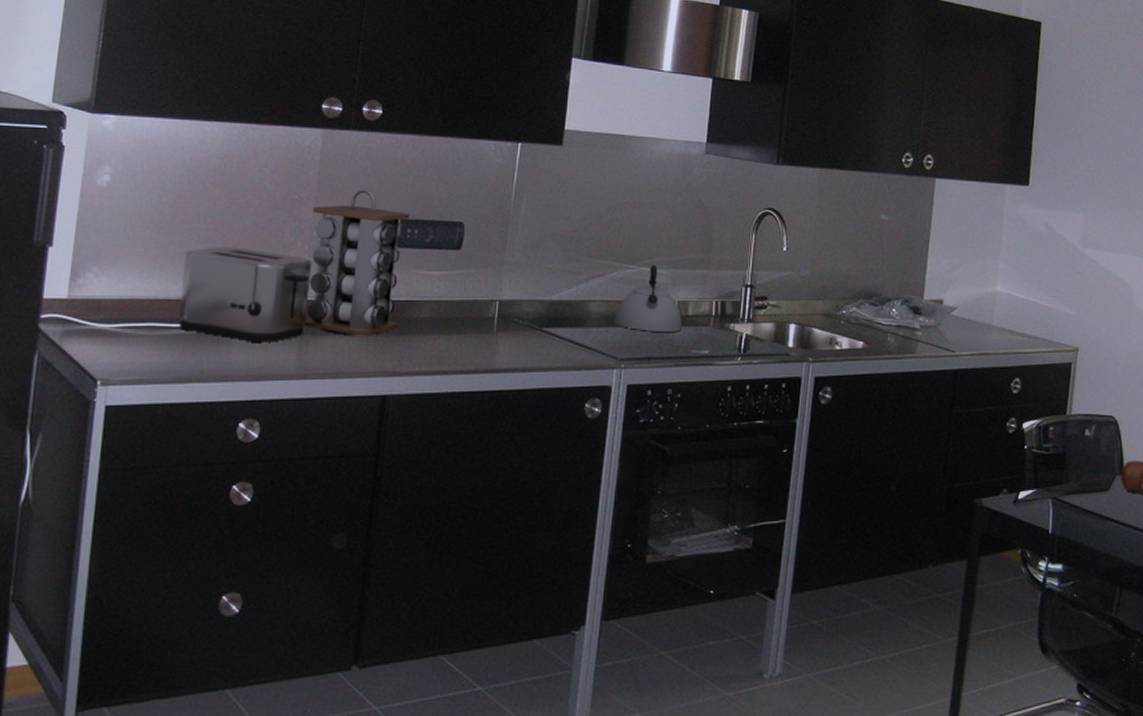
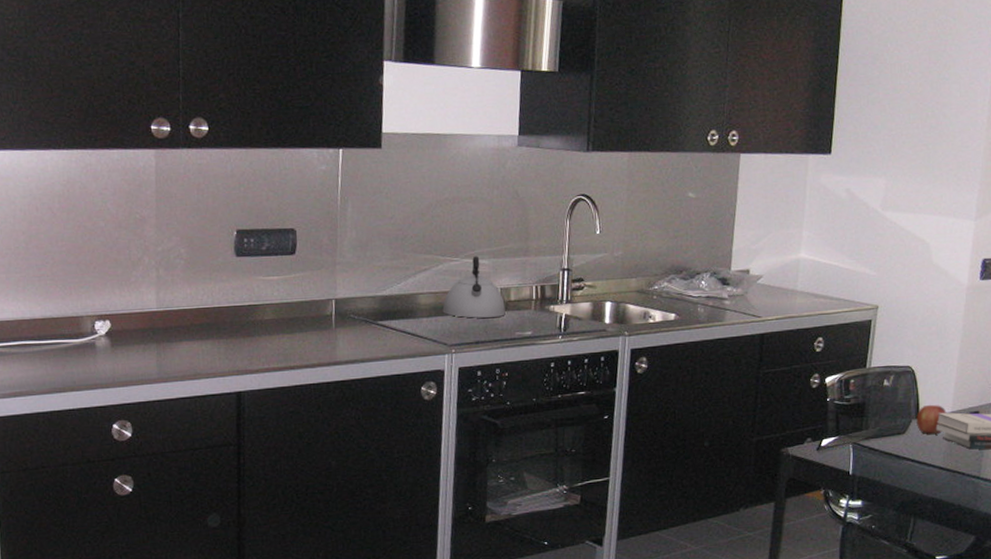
toaster: present [178,247,312,344] -> none [43,267,162,353]
spice rack: present [305,189,410,336] -> none [155,204,246,340]

